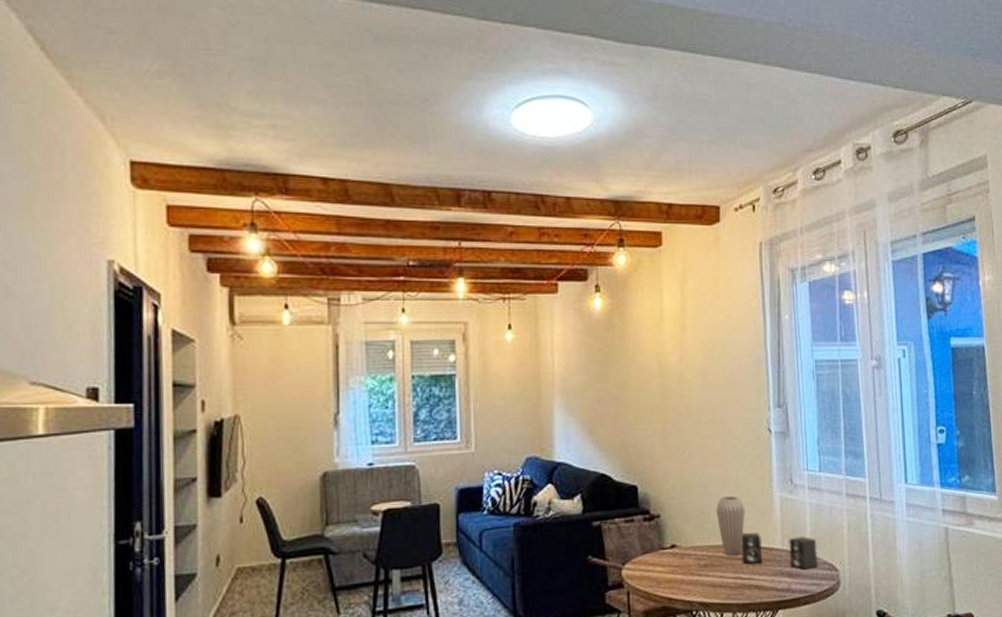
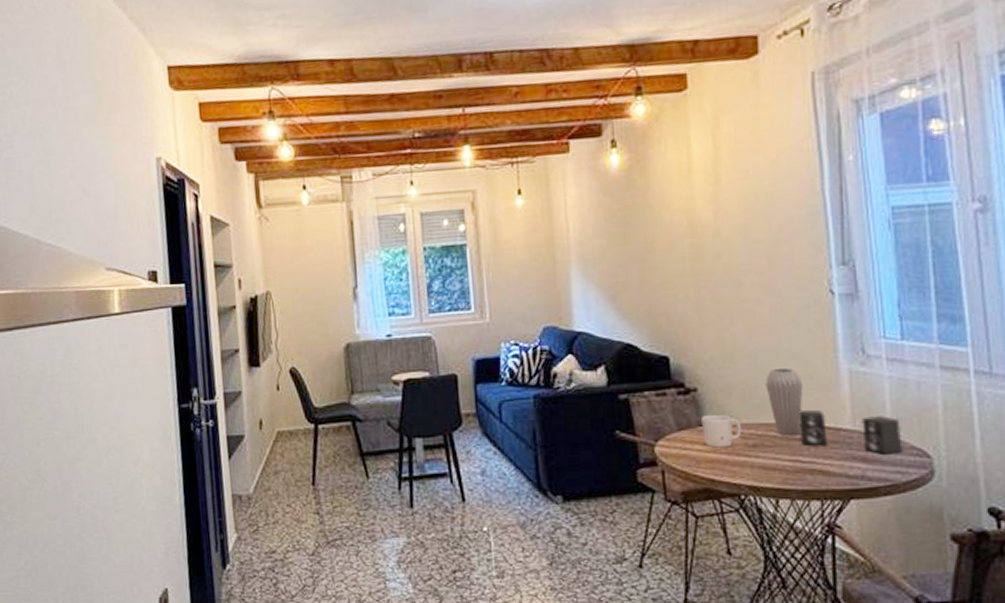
mug: none [663,538,696,569] -> present [702,414,742,448]

